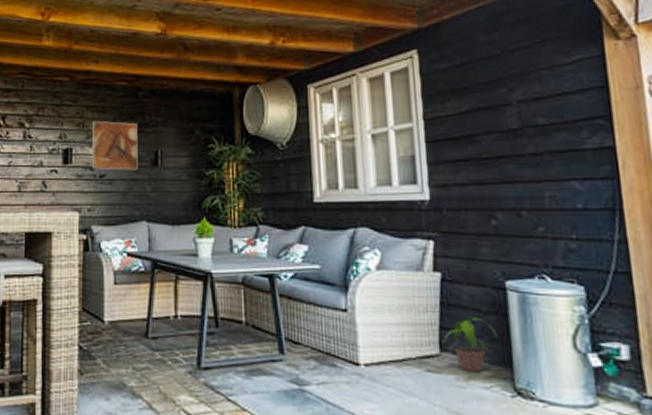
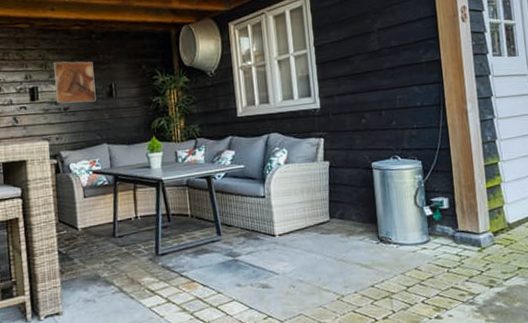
potted plant: present [443,317,498,373] -> none [331,191,368,230]

